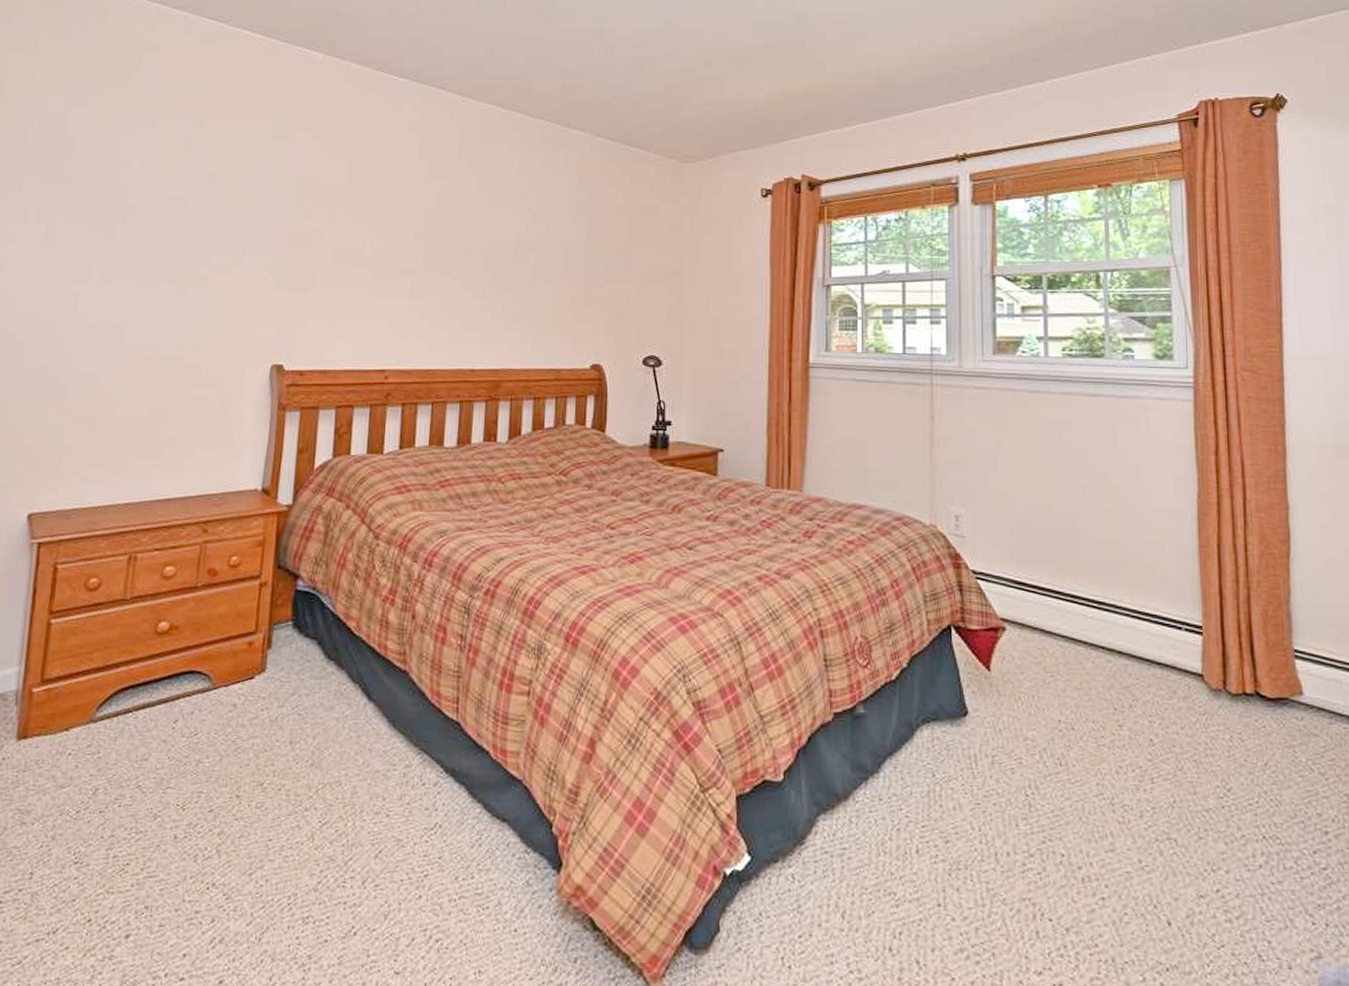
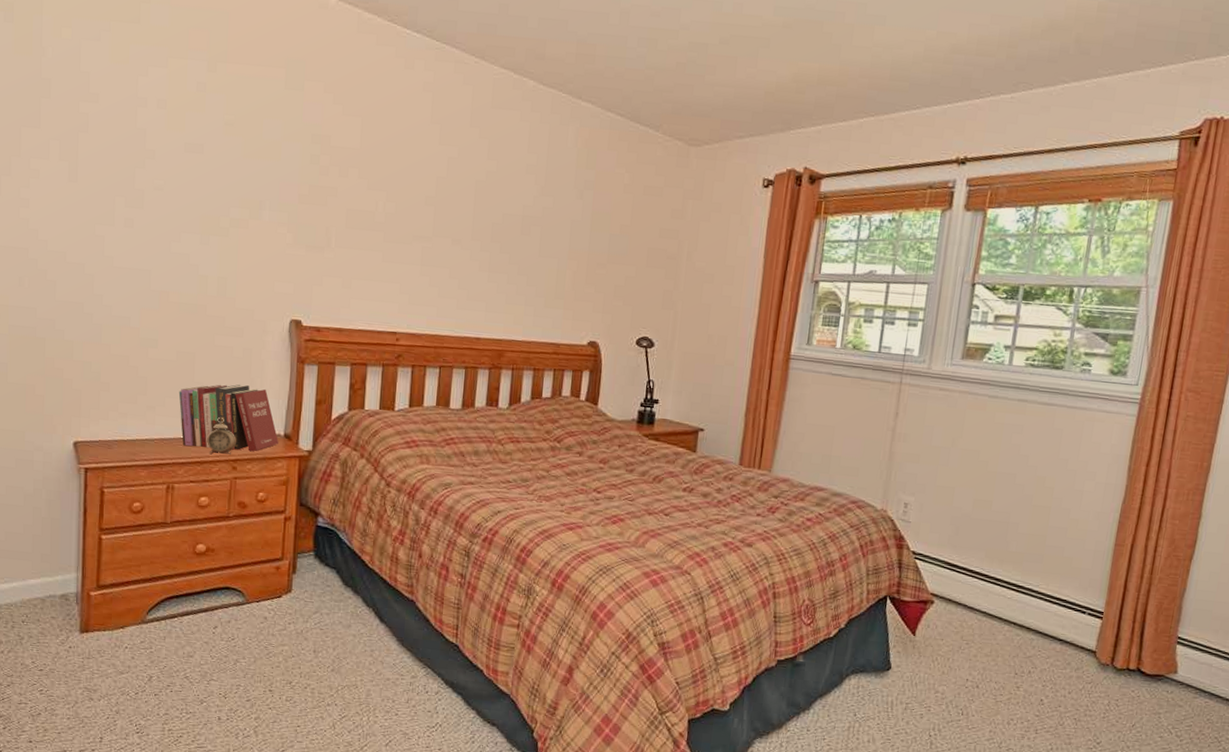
books: none [147,438,255,511] -> present [178,384,278,452]
alarm clock: none [176,474,209,518] -> present [207,416,236,455]

